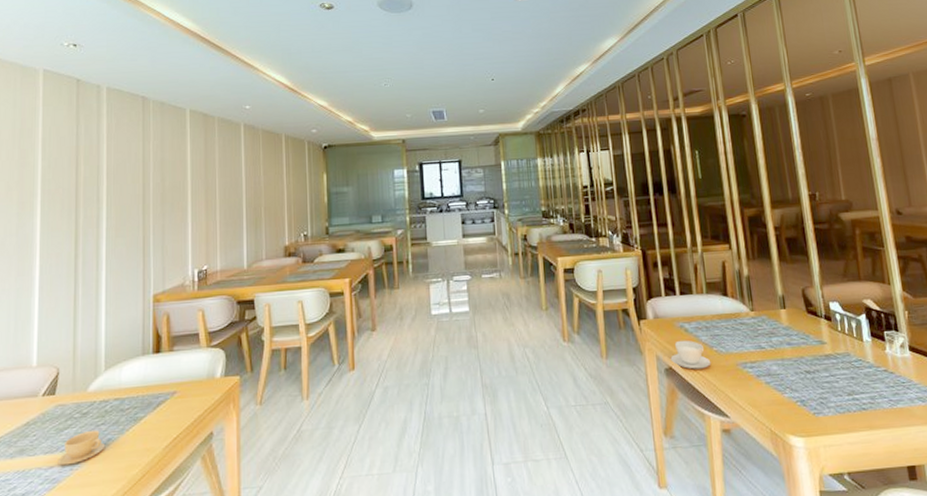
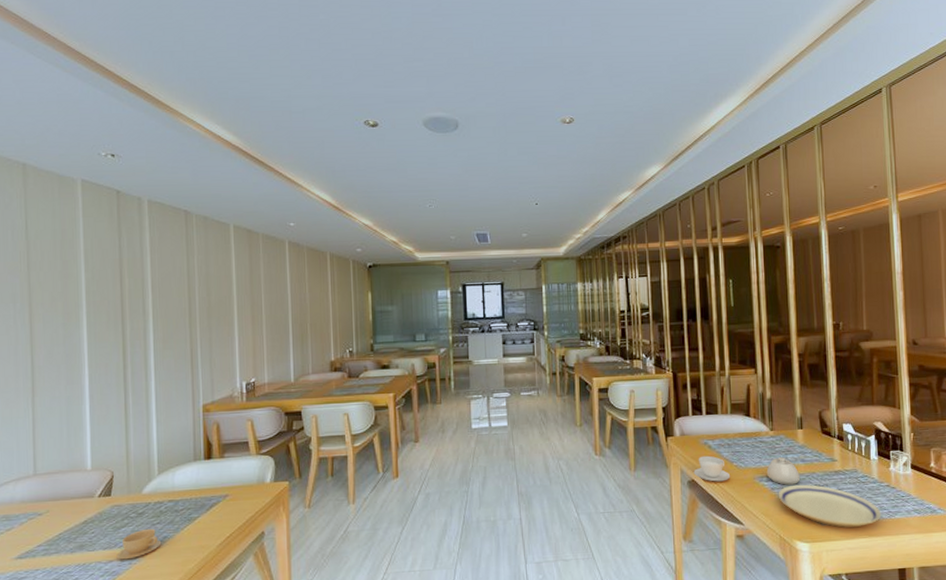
sugar bowl: none [749,340,788,372] -> present [766,457,801,485]
plate: none [764,370,882,420] -> present [778,484,881,528]

